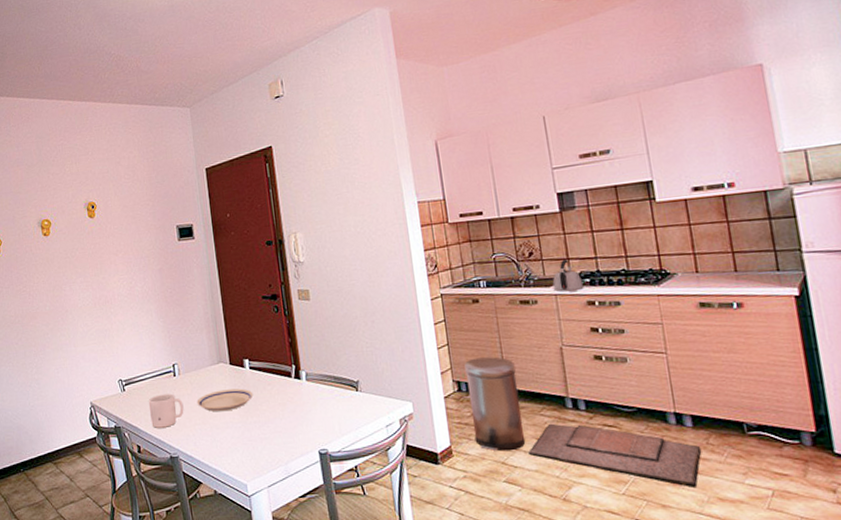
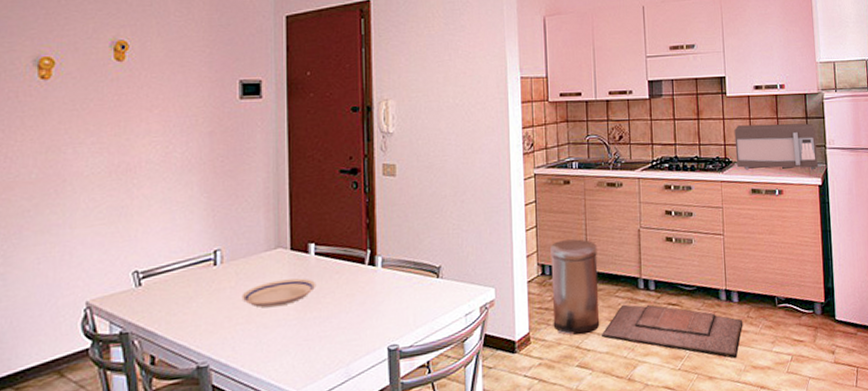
mug: present [148,393,184,428] -> none [173,287,223,332]
kettle: present [552,258,584,293] -> none [637,143,663,177]
microwave: none [669,224,792,282] -> present [734,123,818,171]

